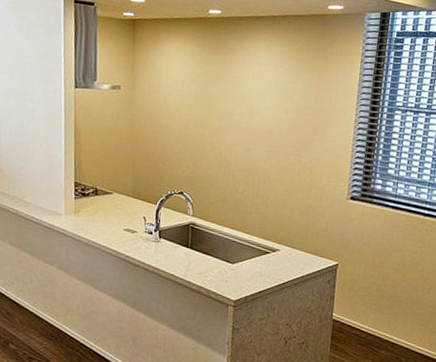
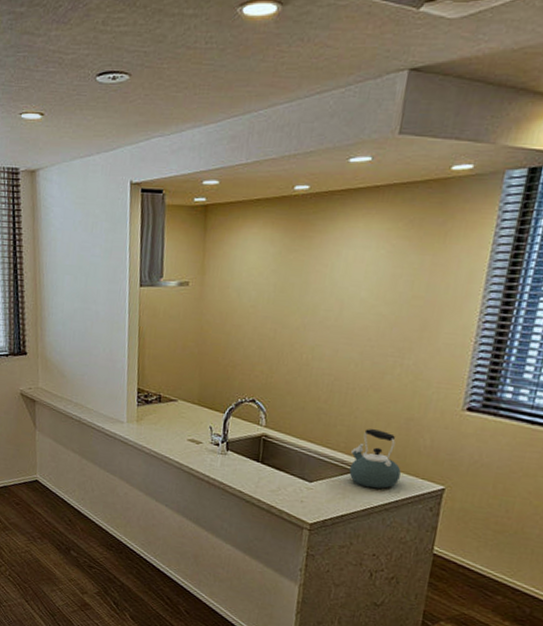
kettle: none [264,216,305,267] -> present [349,429,401,489]

